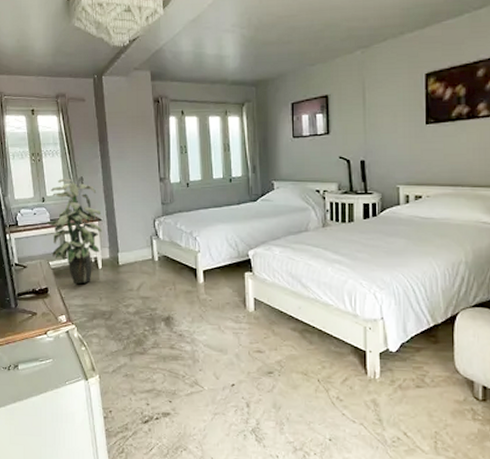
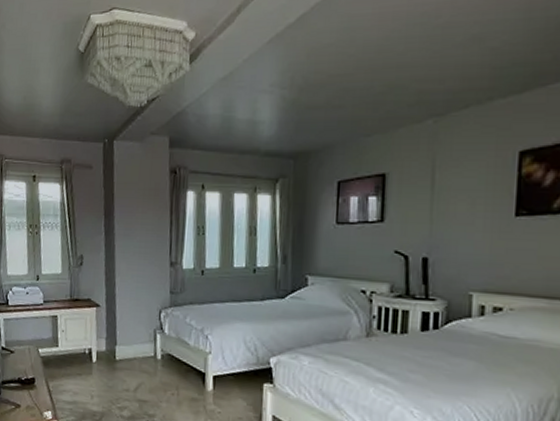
indoor plant: present [46,178,102,285] -> none [39,255,101,378]

